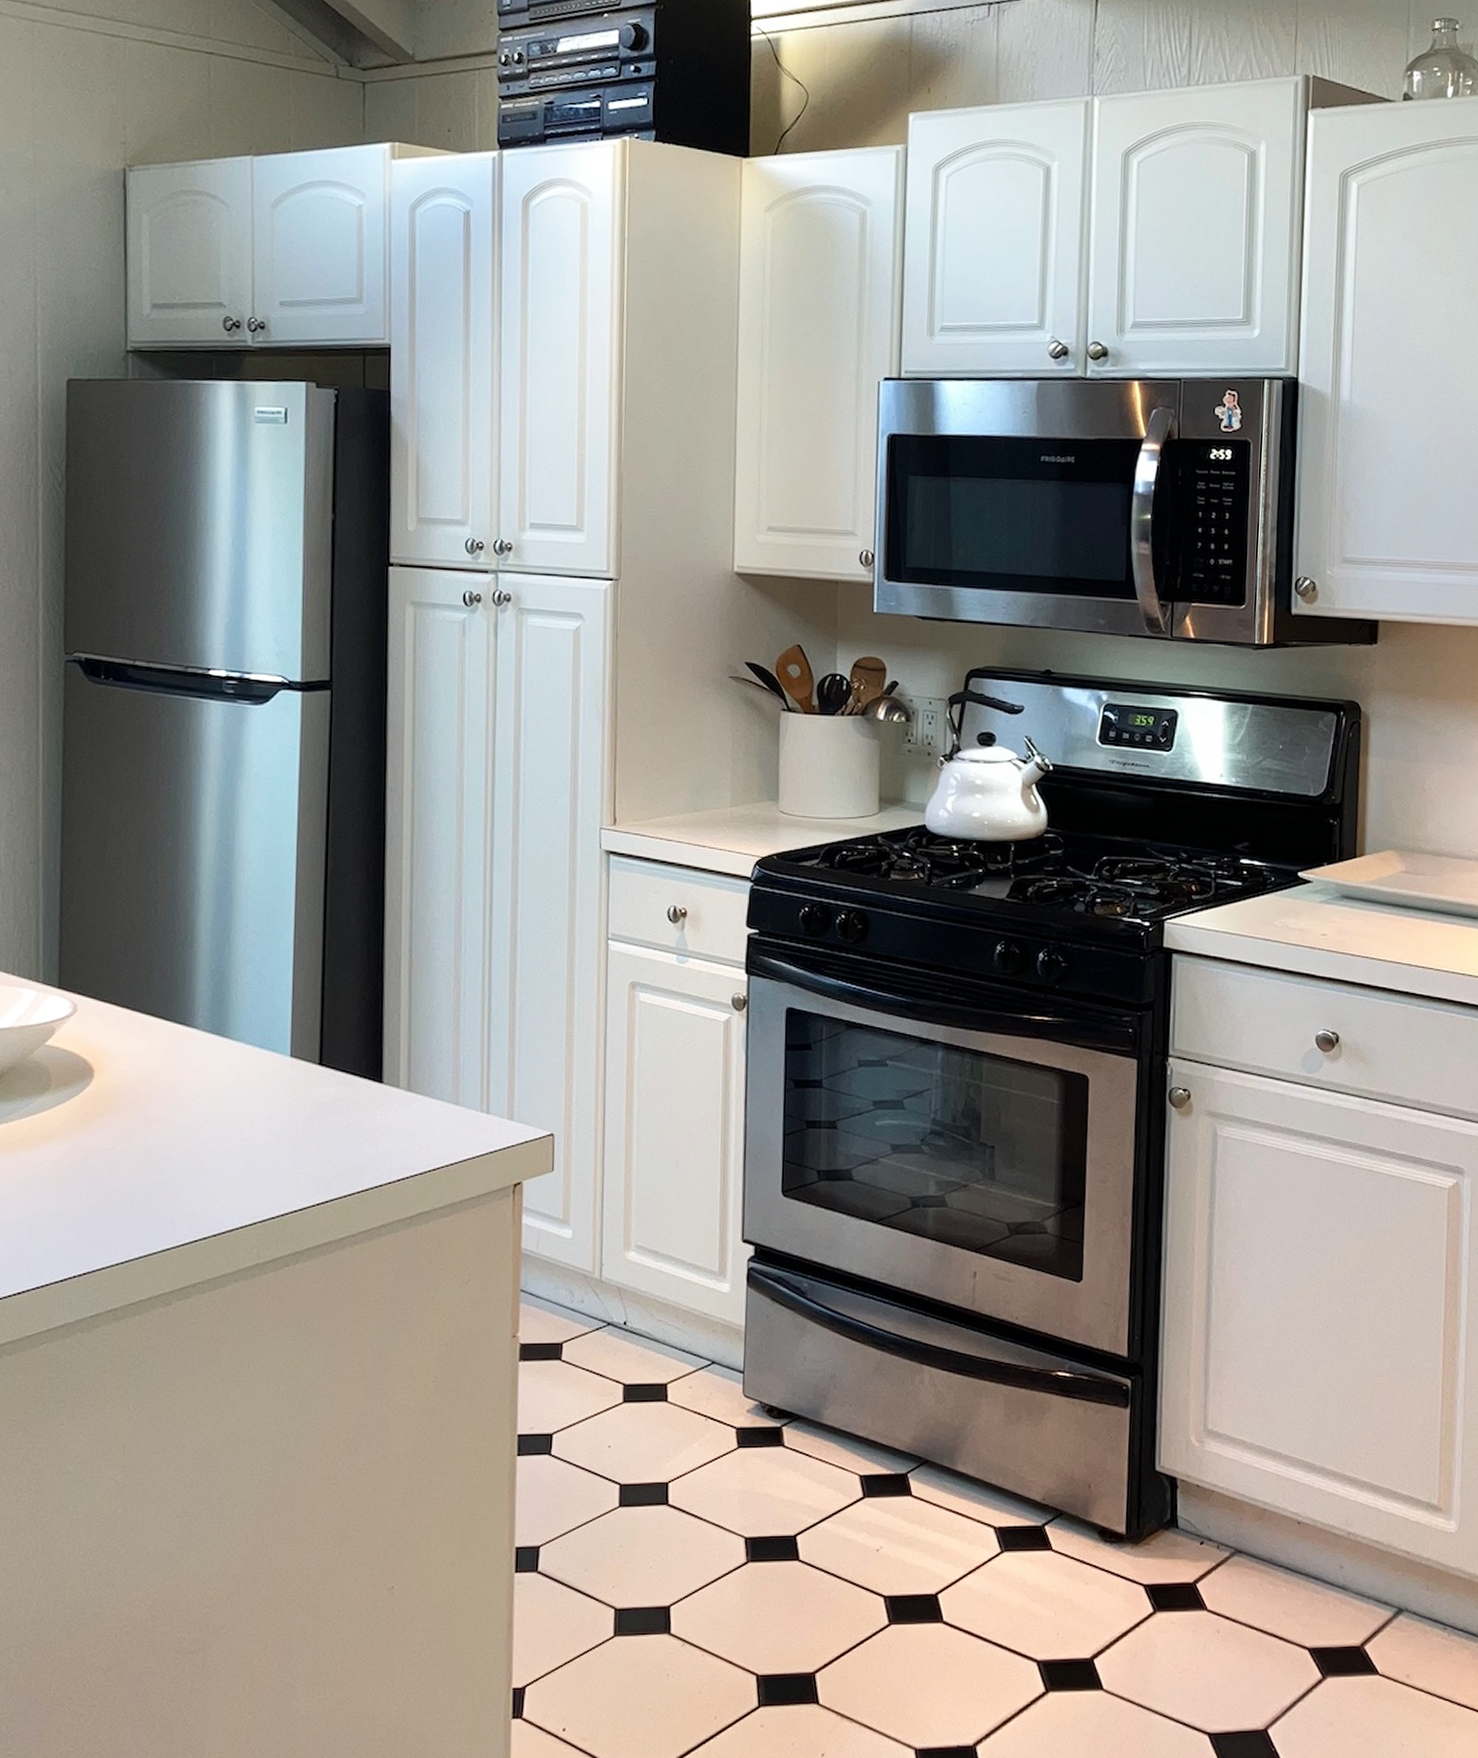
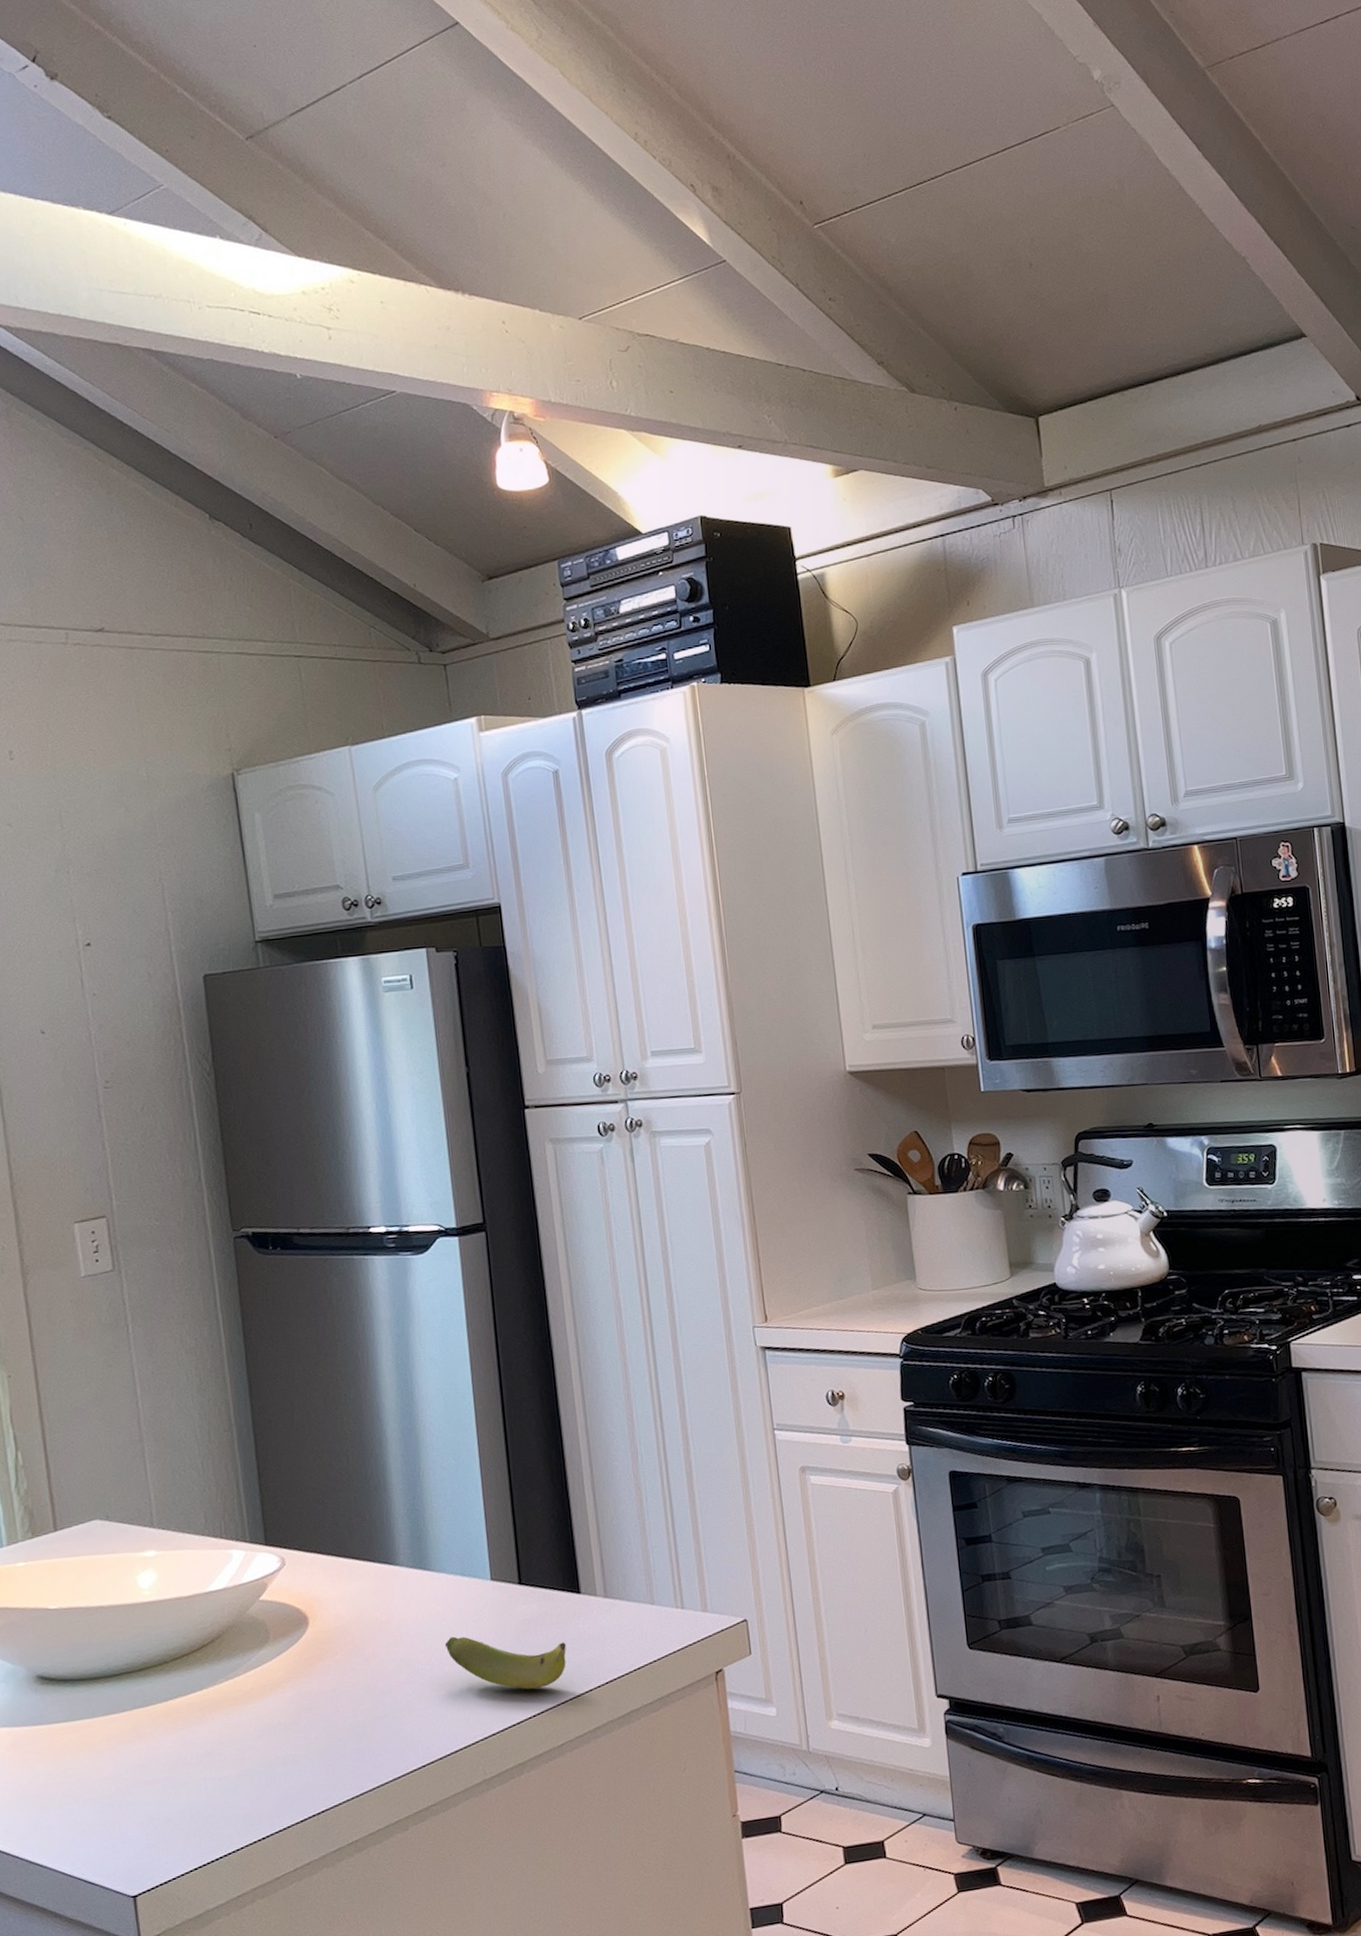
banana: none [233,1110,360,1176] -> present [444,1636,566,1690]

